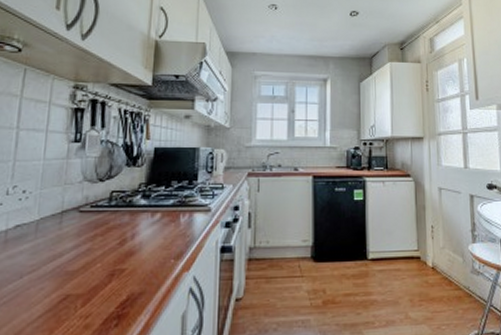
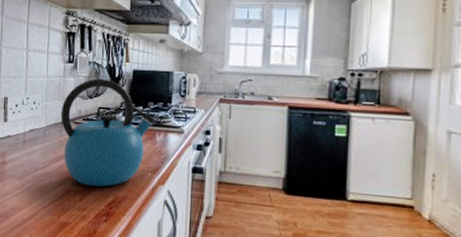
kettle: none [60,158,180,286] -> present [61,78,156,187]

